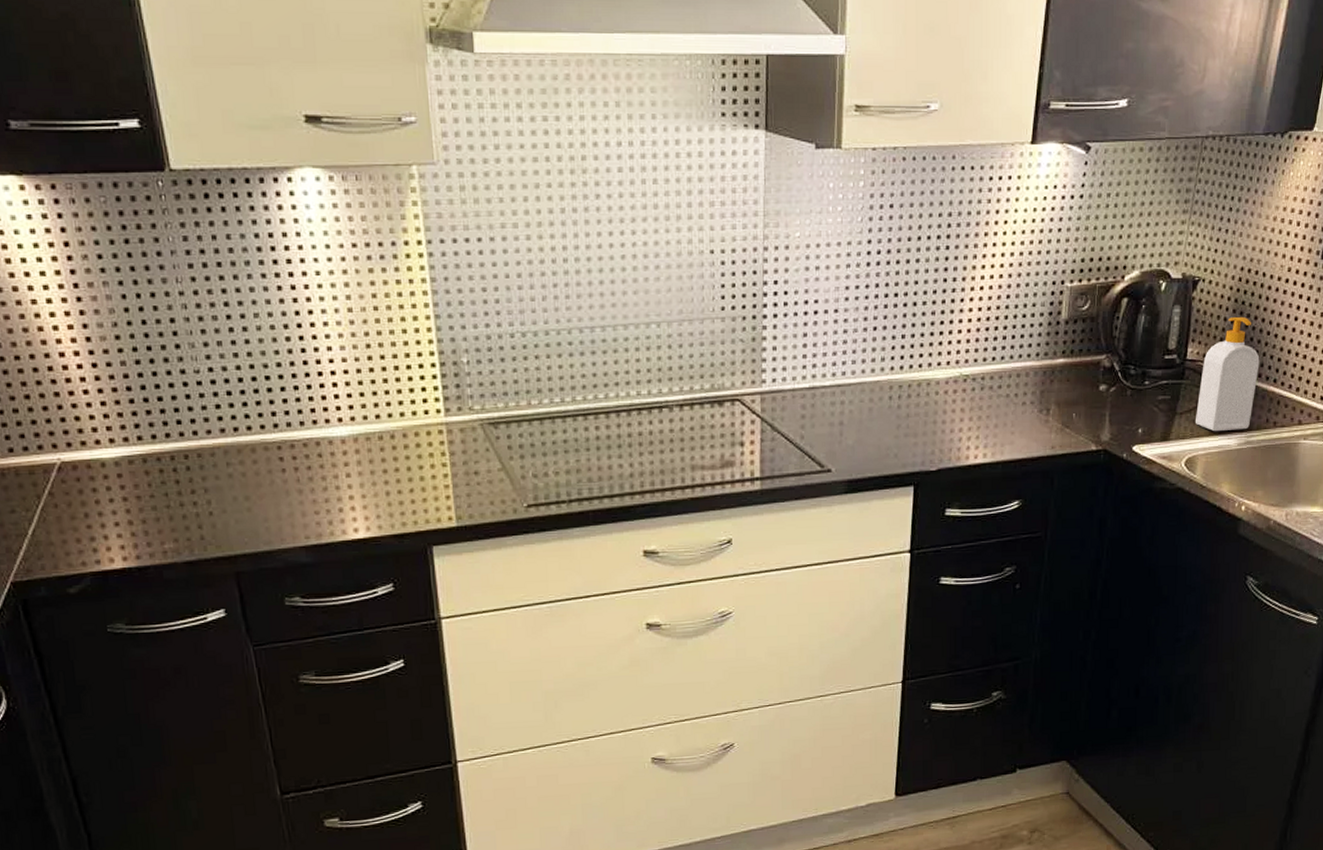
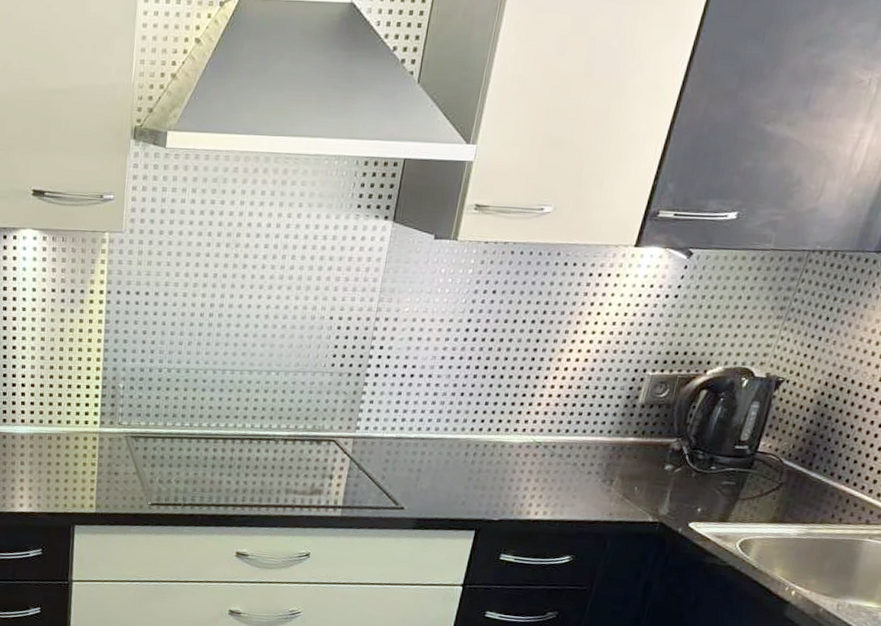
soap bottle: present [1195,316,1260,432] -> none [756,418,835,522]

